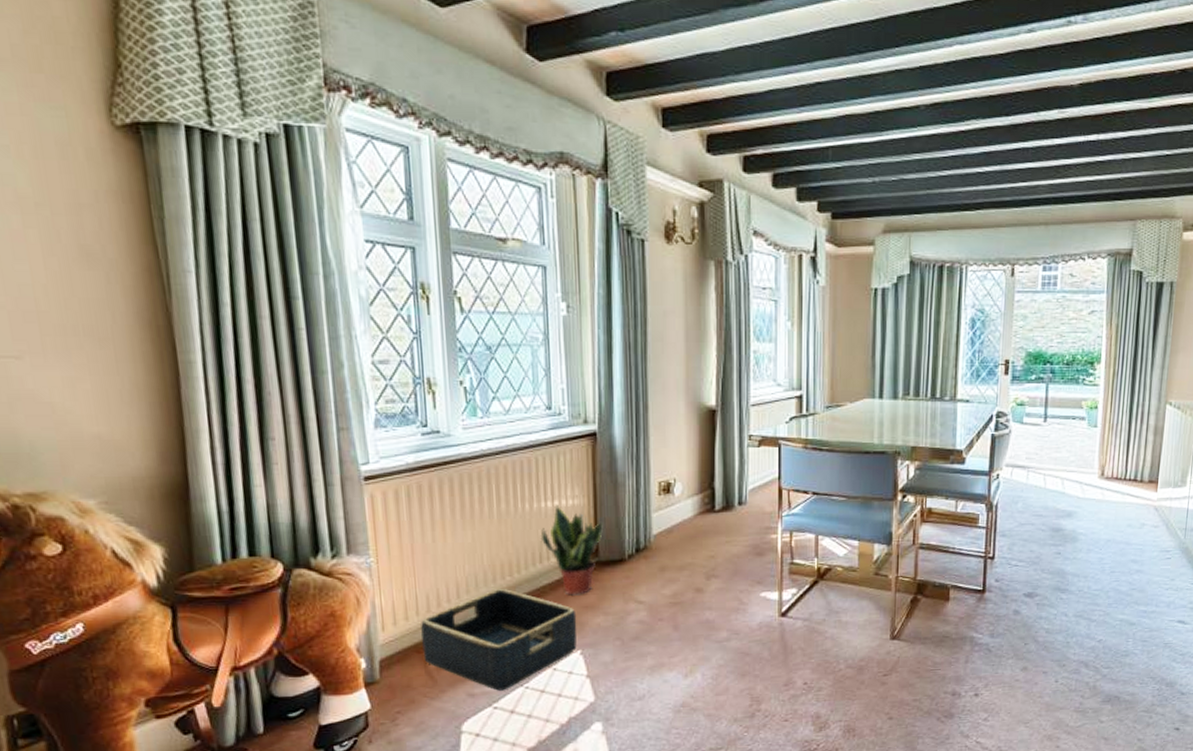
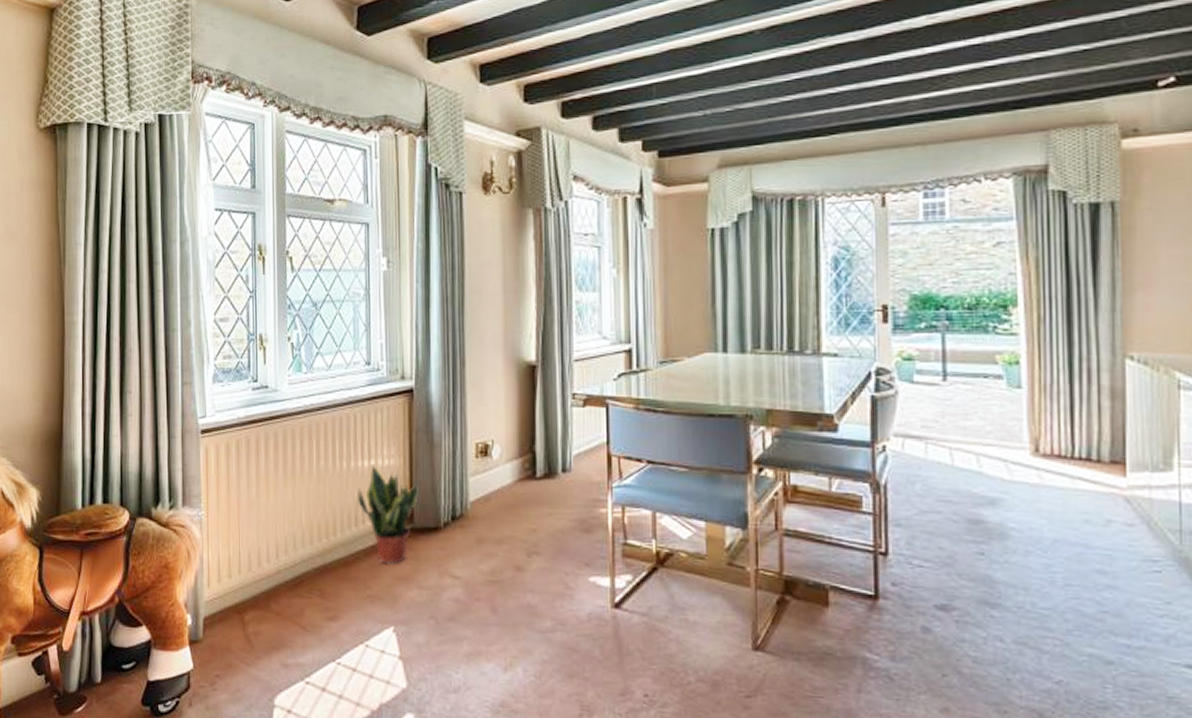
basket: present [421,588,577,691] -> none [242,550,391,664]

